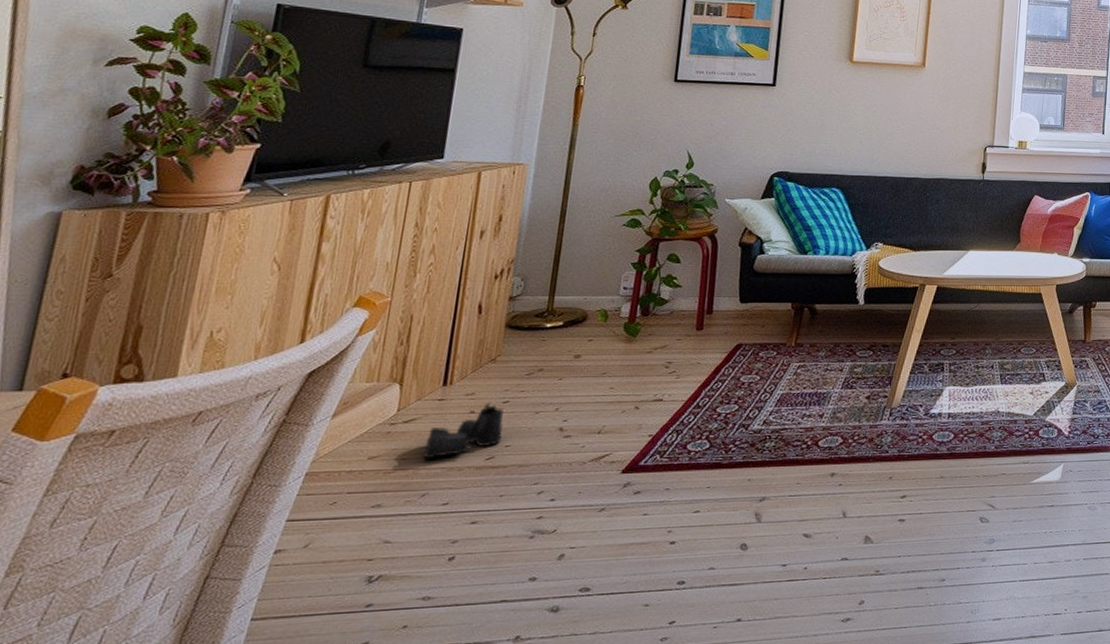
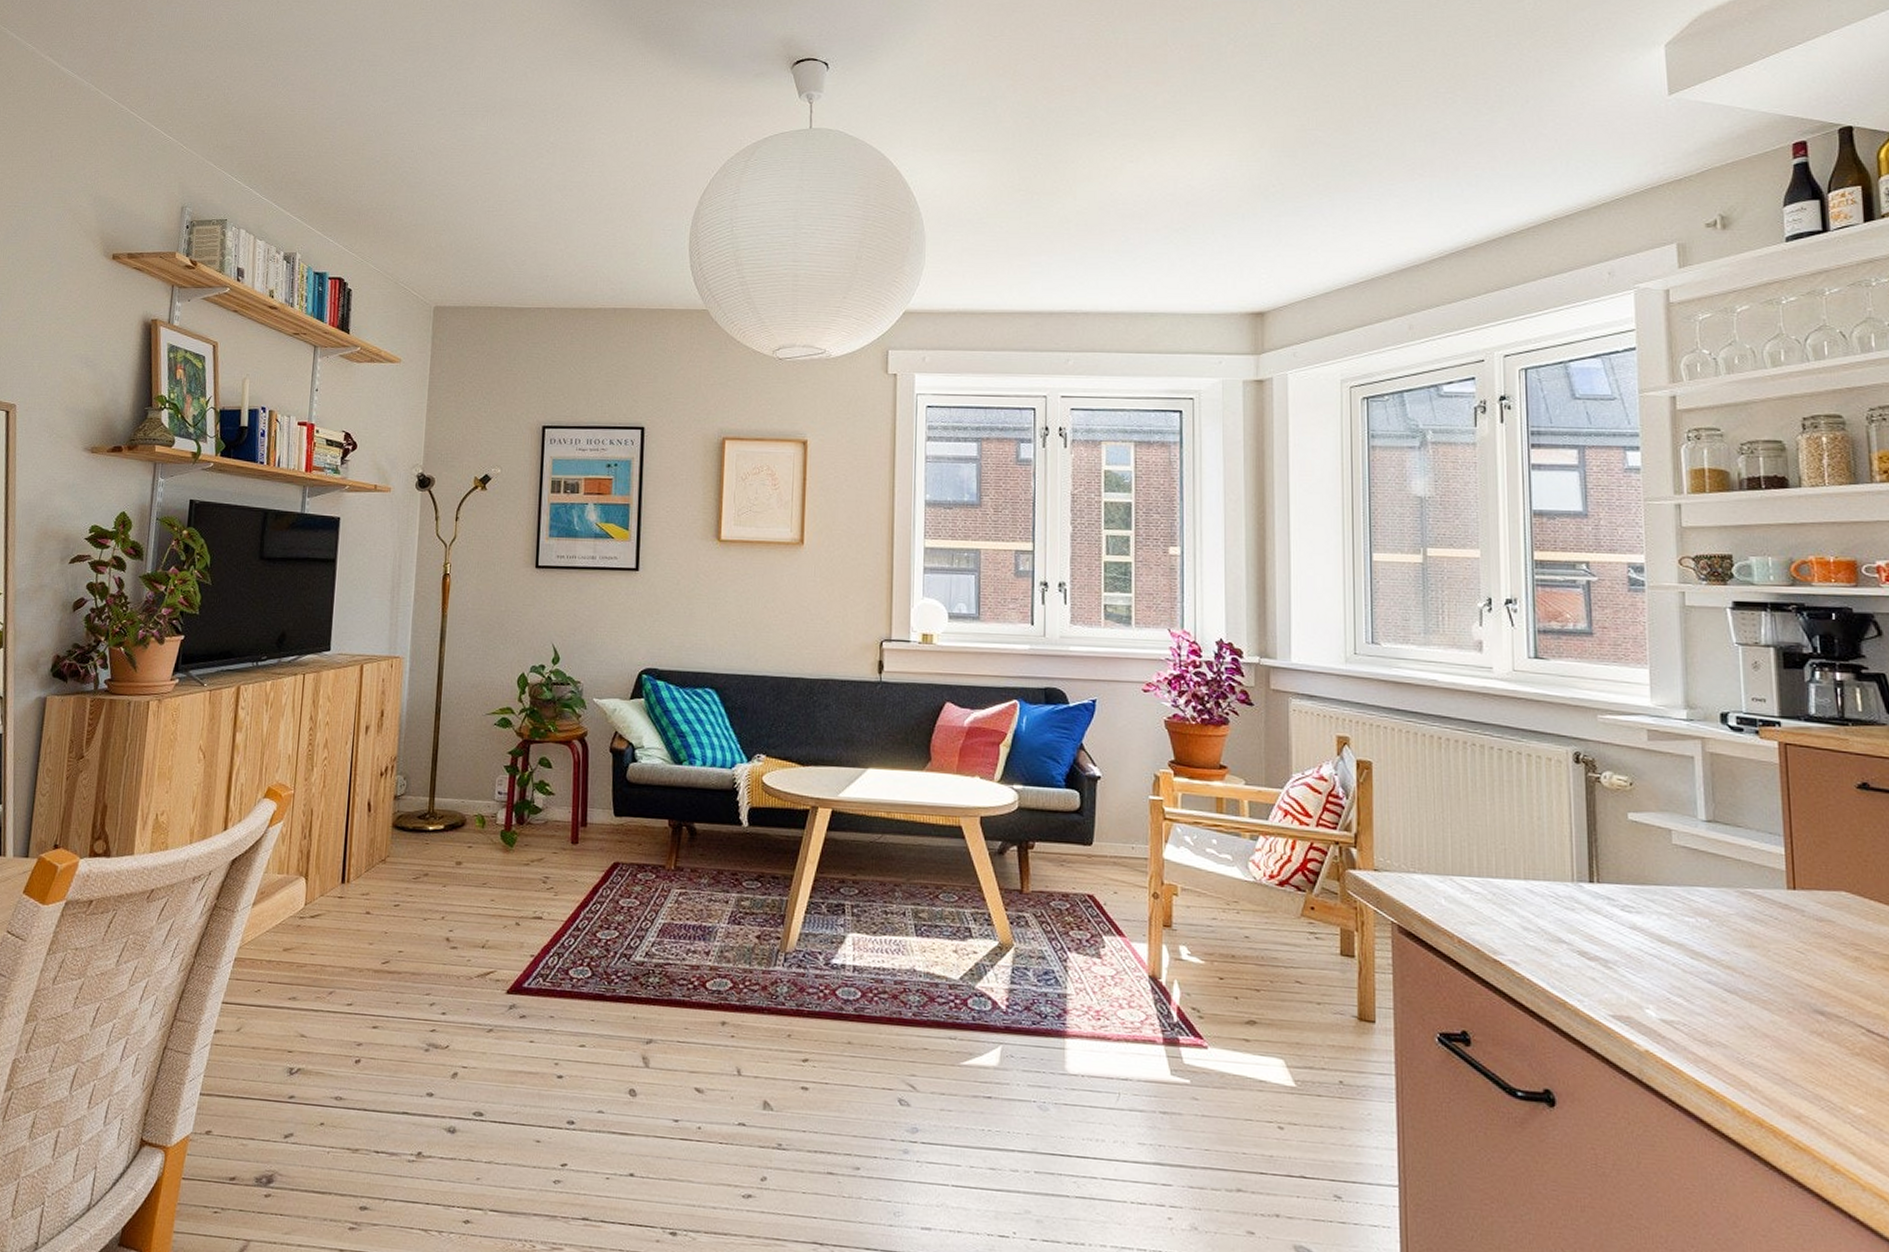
boots: present [423,402,504,459] -> none [329,904,396,957]

